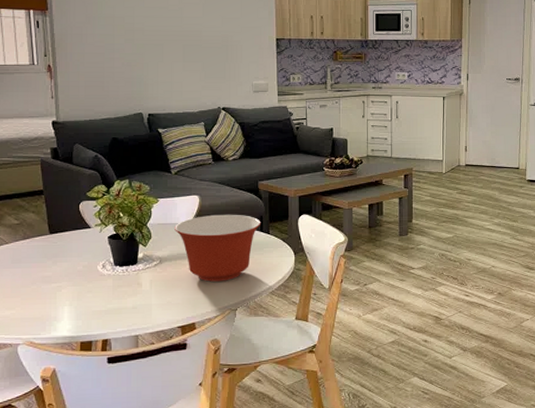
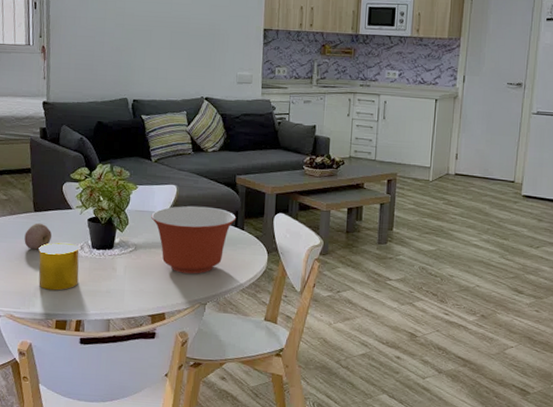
fruit: none [40,245,71,273] -> present [24,223,52,250]
cup: none [57,262,102,312] -> present [38,242,79,291]

